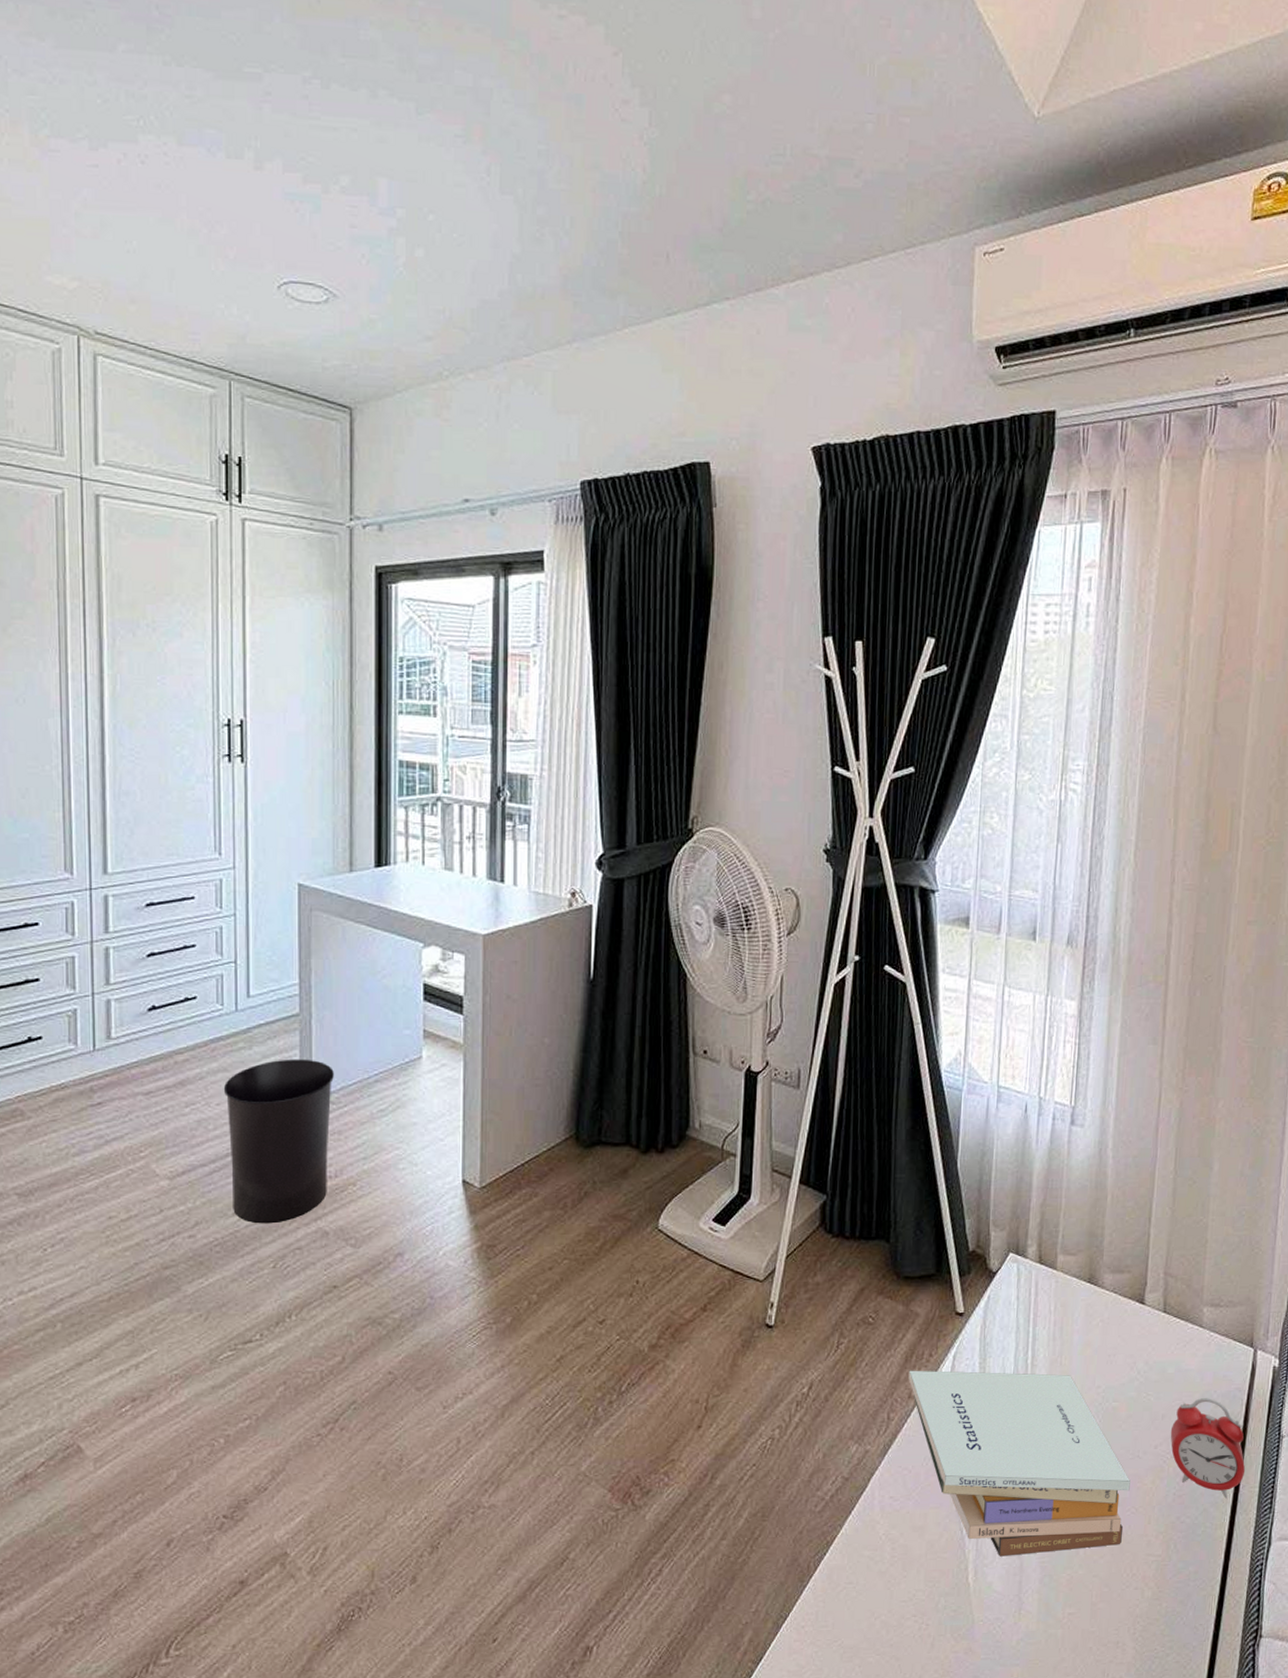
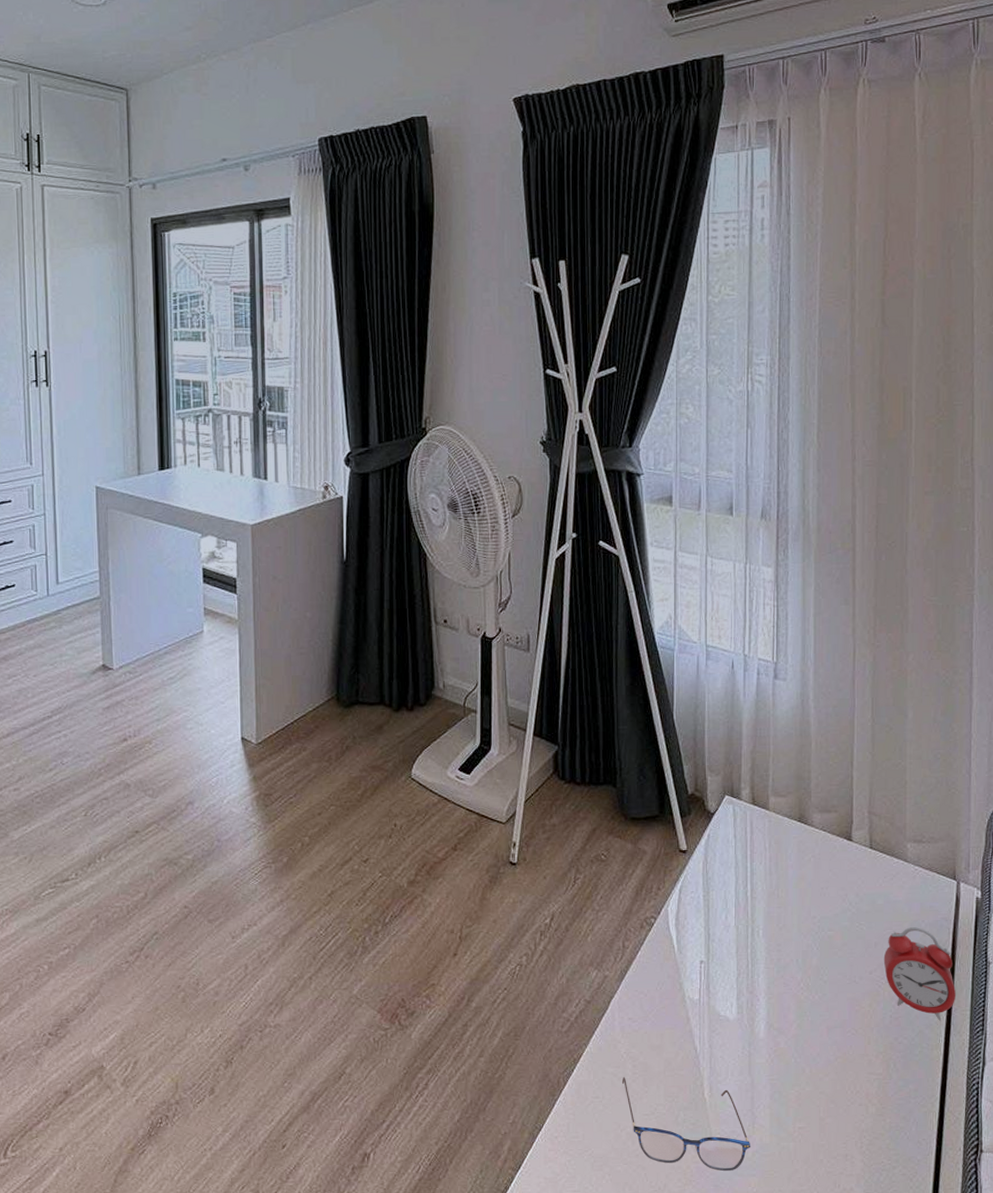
waste bin: present [223,1059,334,1224] -> none [39,635,130,778]
glasses: none [878,1561,1016,1661] -> present [621,1077,751,1171]
books: present [908,1370,1131,1557] -> none [640,902,849,1074]

